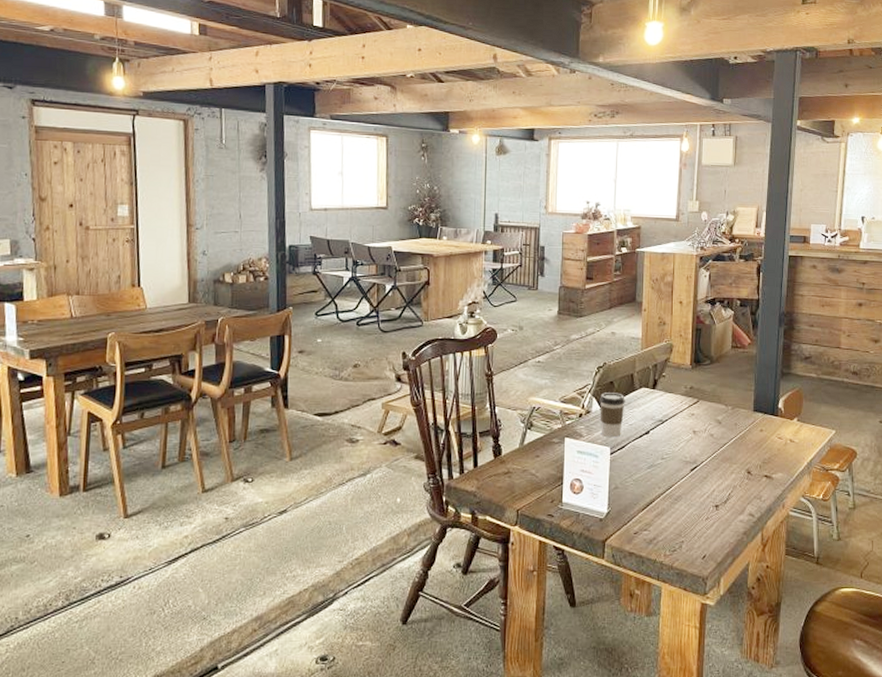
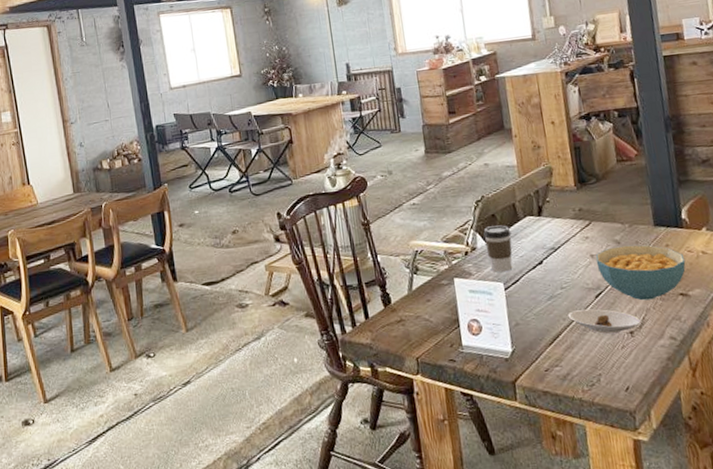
saucer: none [663,481,726,506] -> present [567,309,641,335]
cereal bowl: none [697,426,775,478] -> present [595,245,686,301]

